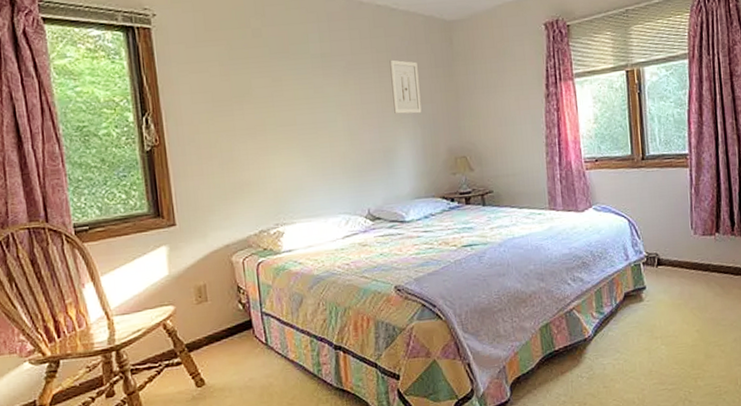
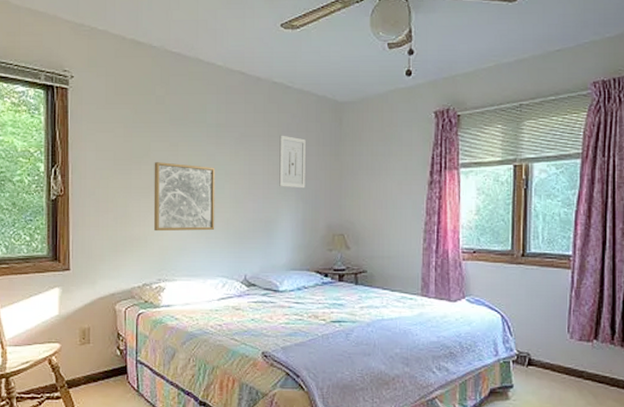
wall art: none [257,99,331,174] -> present [153,162,216,232]

